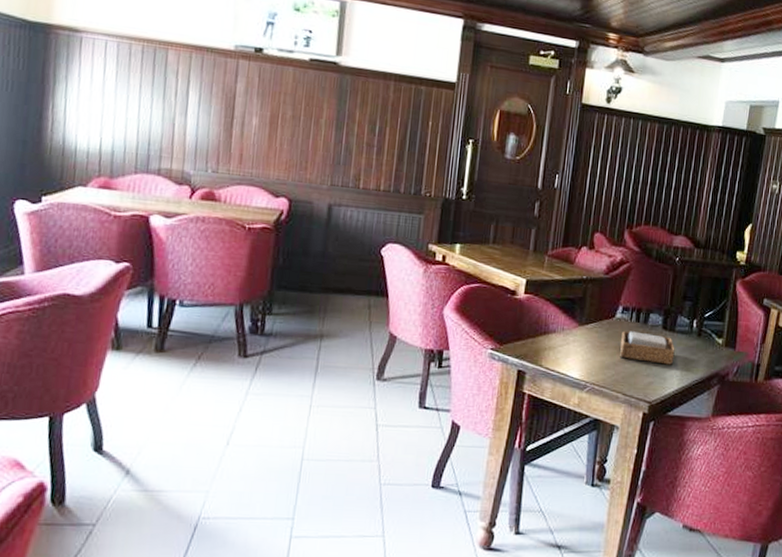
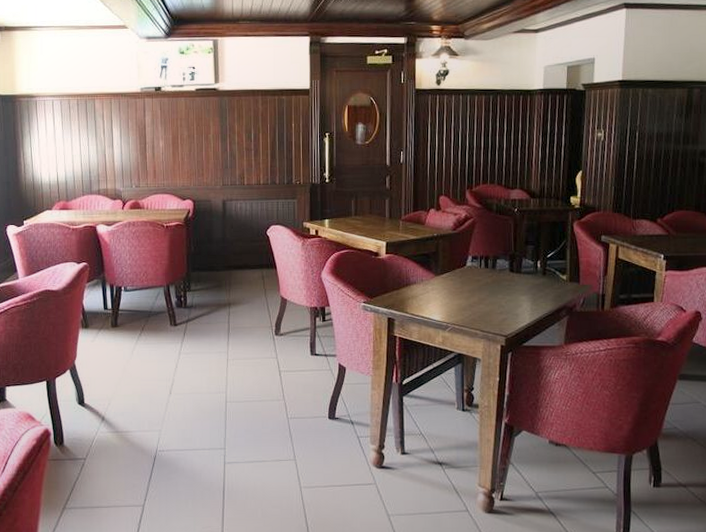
napkin holder: present [619,330,675,365] -> none [473,276,524,302]

